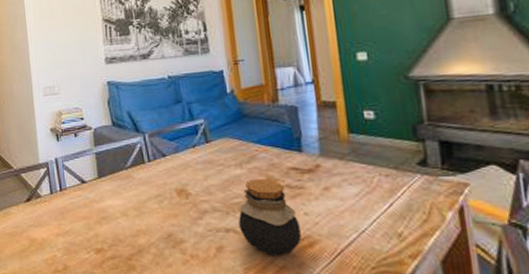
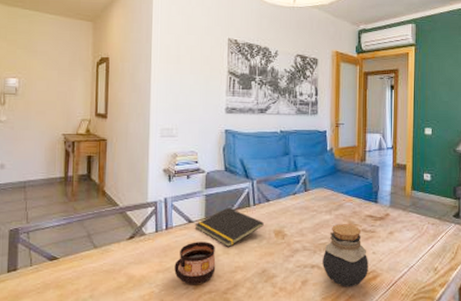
cup: none [73,203,116,250] -> present [174,242,216,285]
notepad: none [88,165,163,208] -> present [194,207,264,247]

